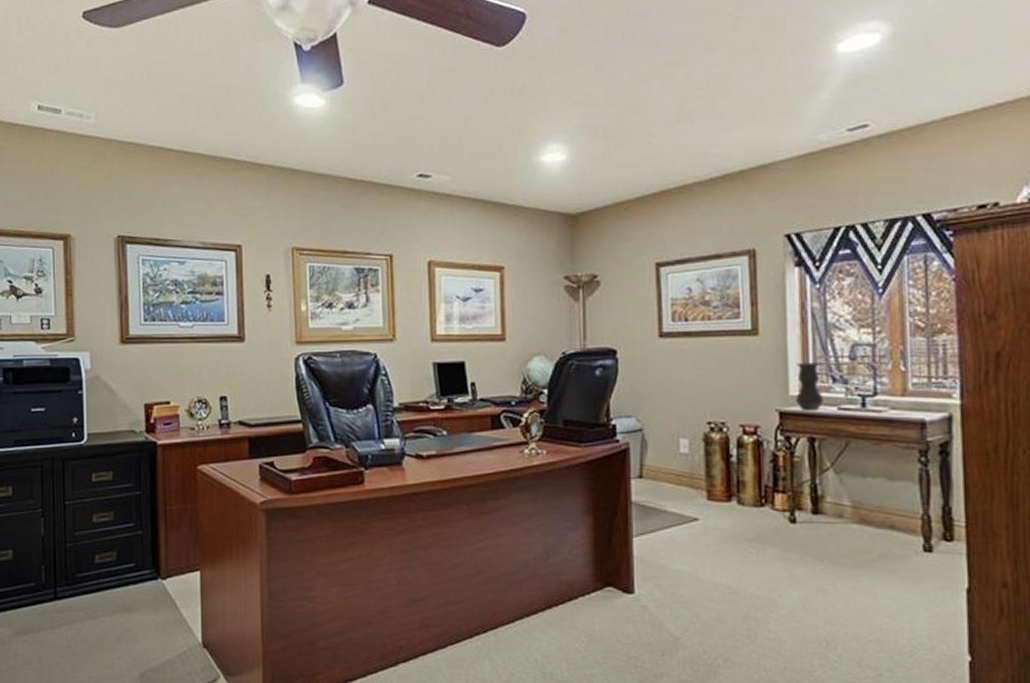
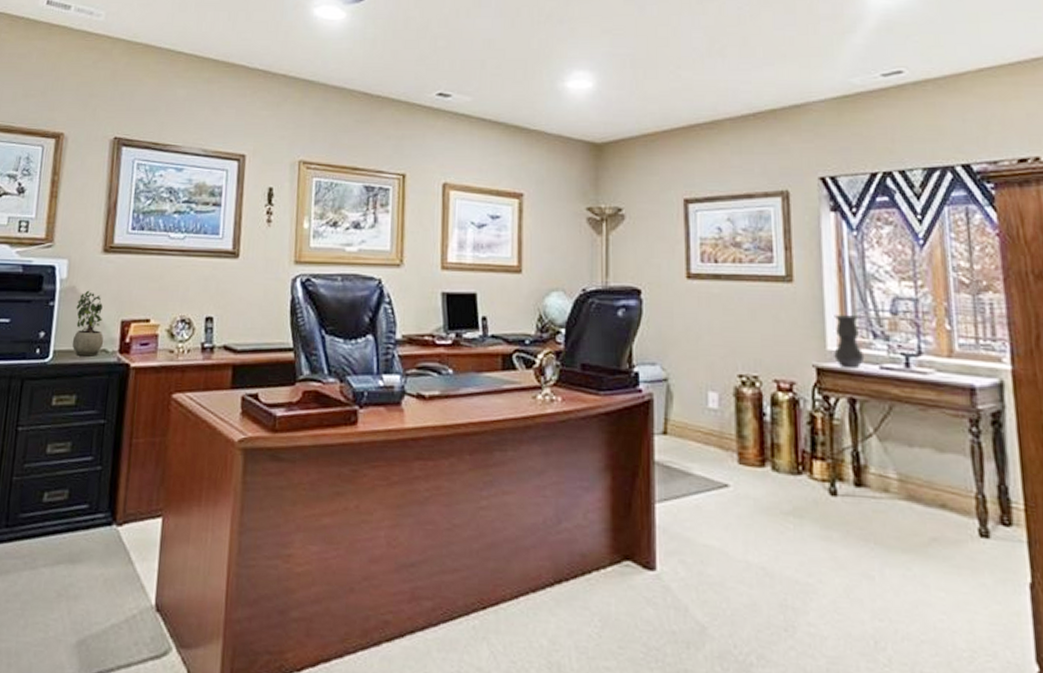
potted plant: none [102,378,131,437] -> present [72,290,104,357]

